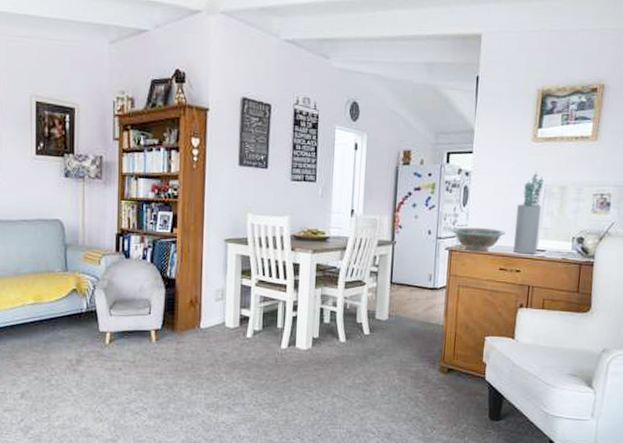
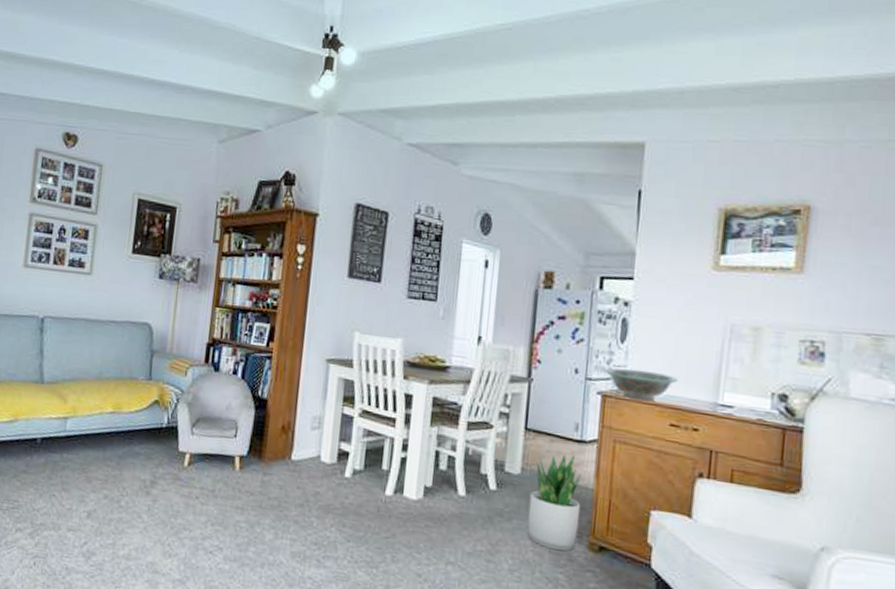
planter: none [394,300,435,376] -> present [528,454,582,552]
vase: present [513,172,544,254] -> none [688,307,729,410]

